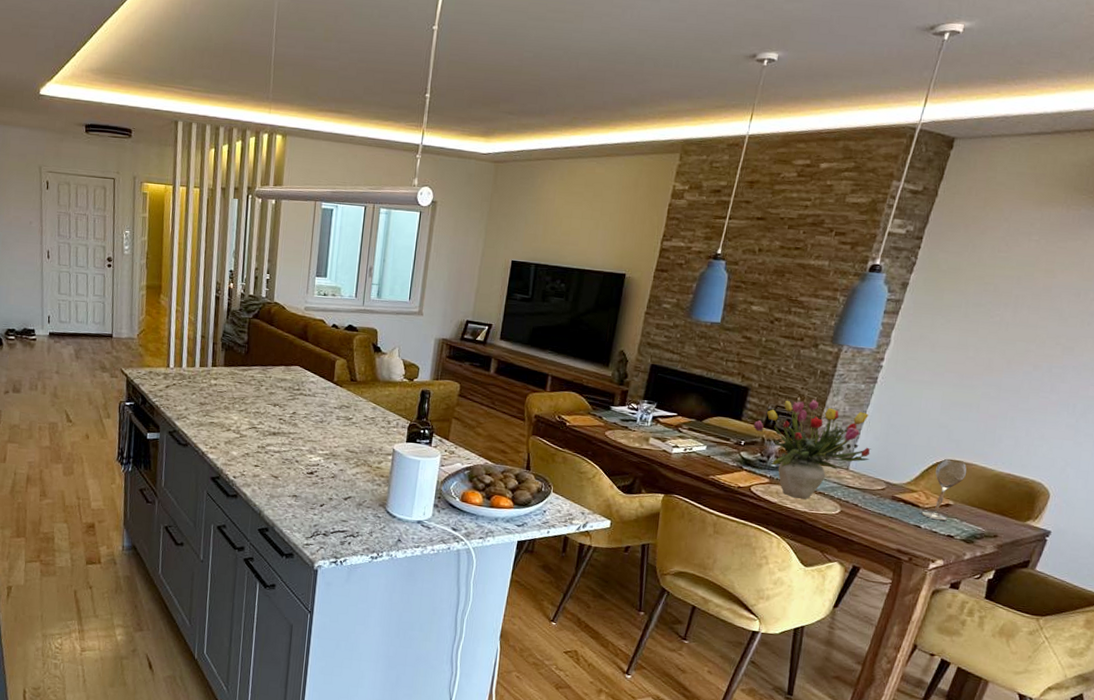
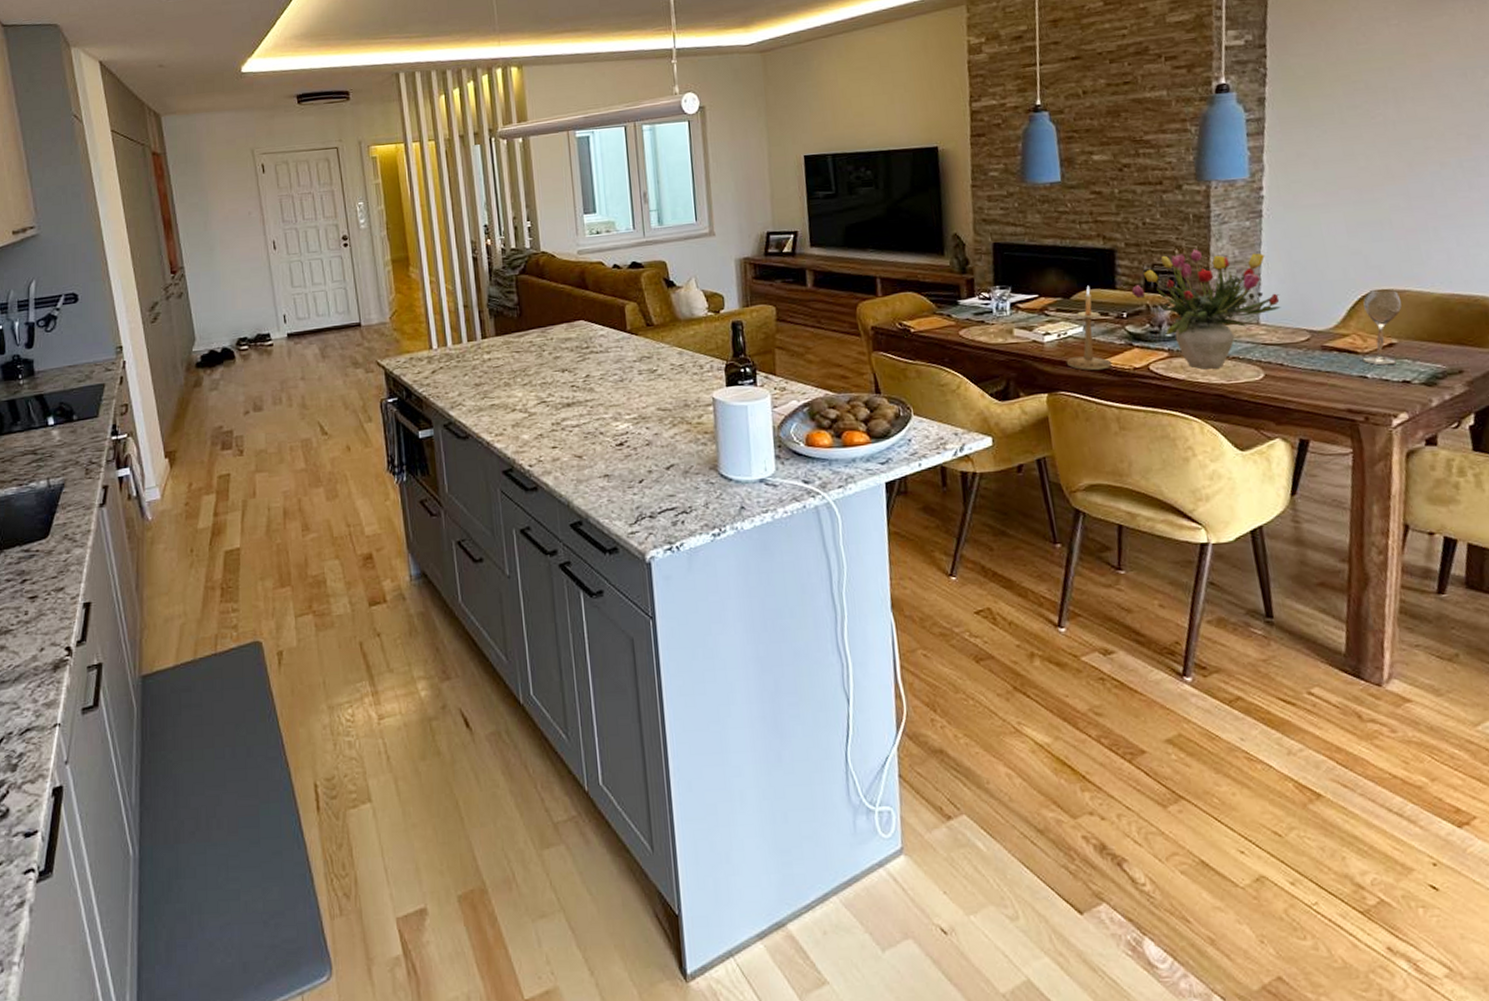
candlestick: none [685,413,723,484] -> present [1066,285,1112,371]

